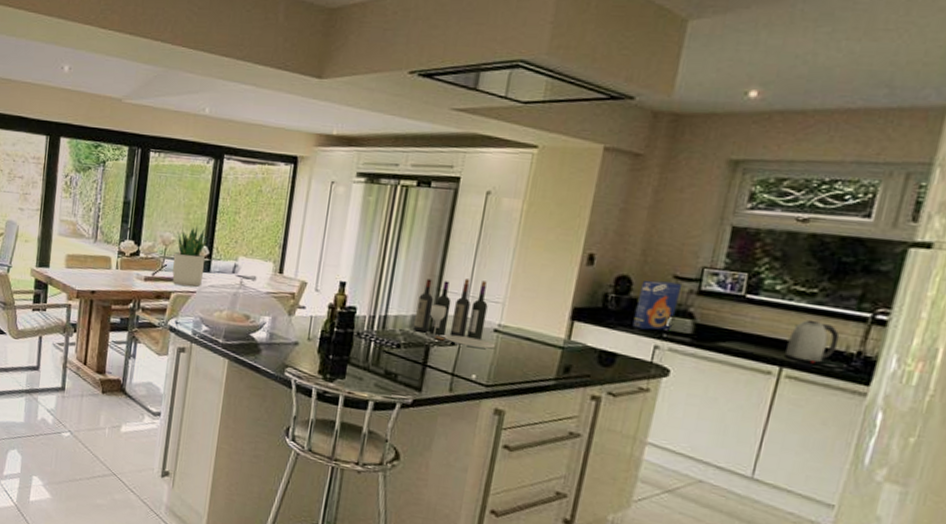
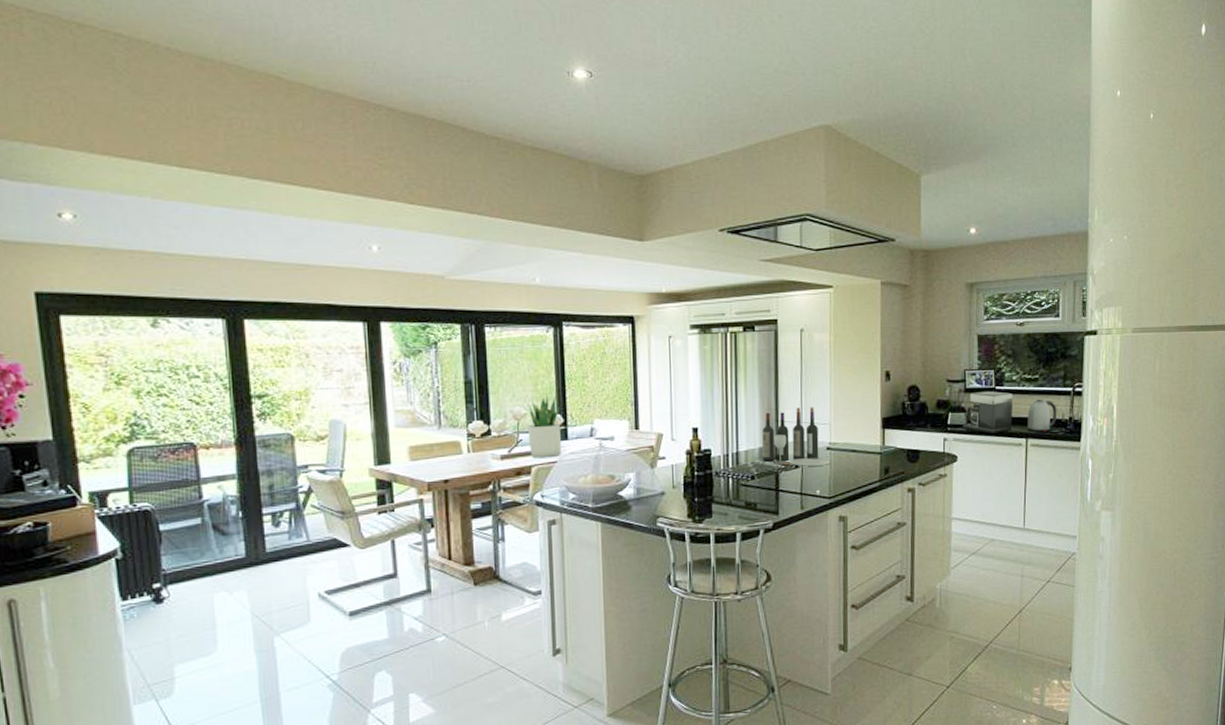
cereal box: present [632,280,681,331] -> none [926,385,953,427]
coffee maker: none [684,296,772,354] -> present [962,391,1013,433]

